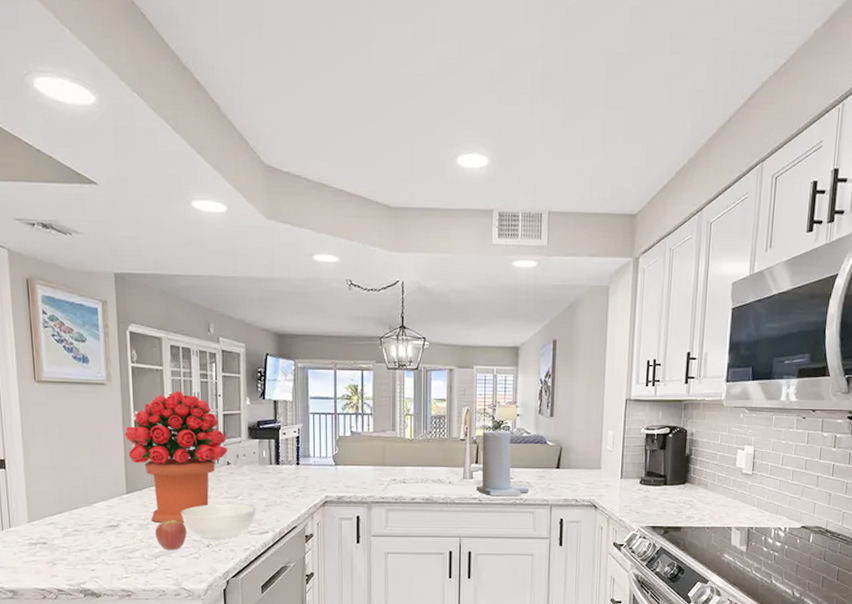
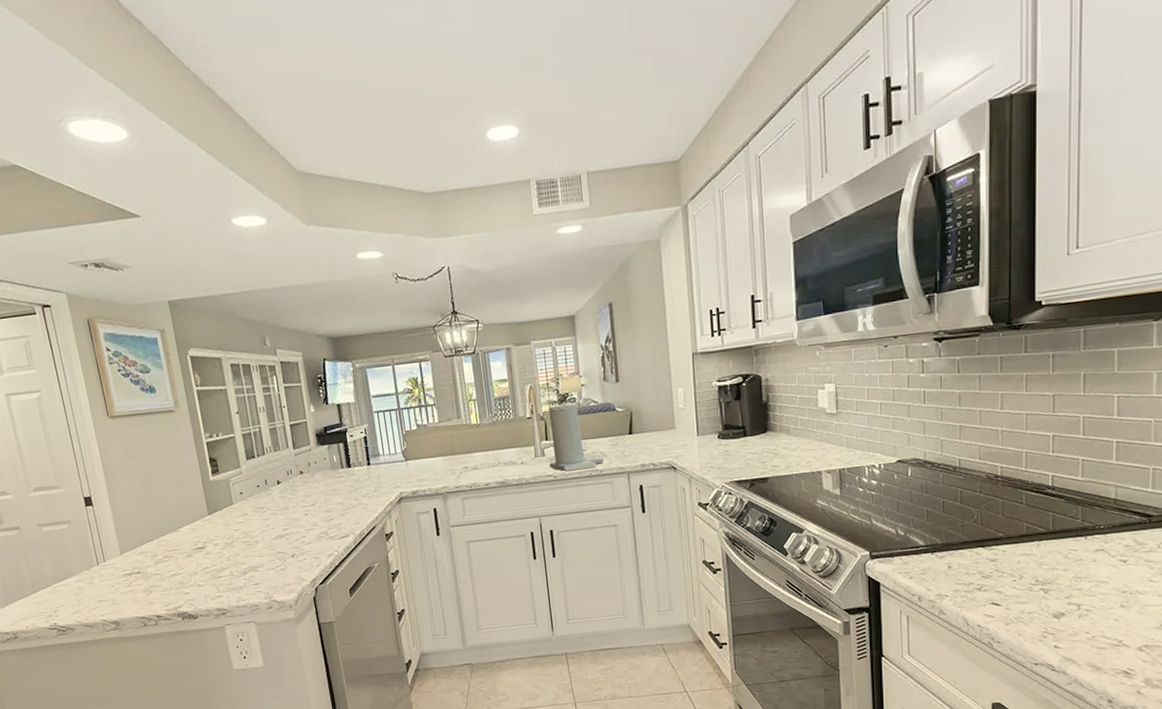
bouquet: present [125,390,228,523] -> none [199,407,300,540]
fruit: present [154,518,187,550] -> none [239,533,271,566]
bowl: present [181,503,257,540] -> none [262,510,335,551]

